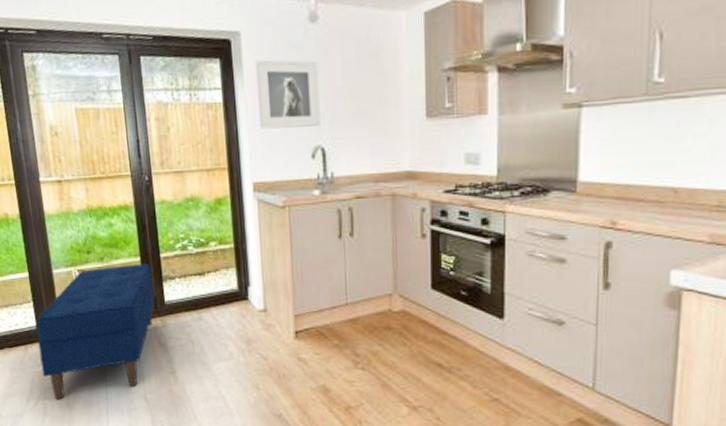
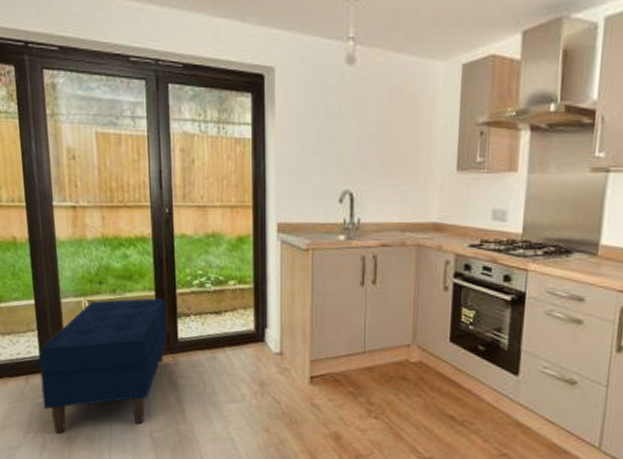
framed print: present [255,59,321,129] -> none [288,98,352,170]

